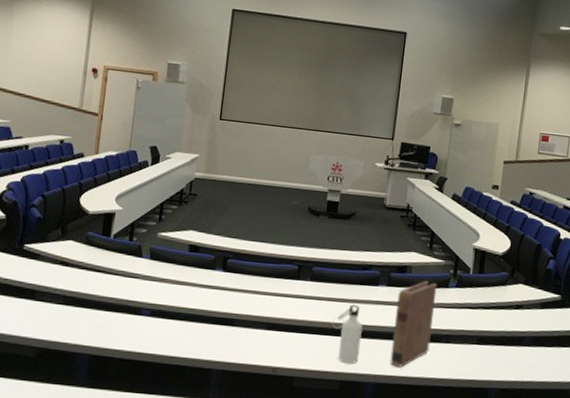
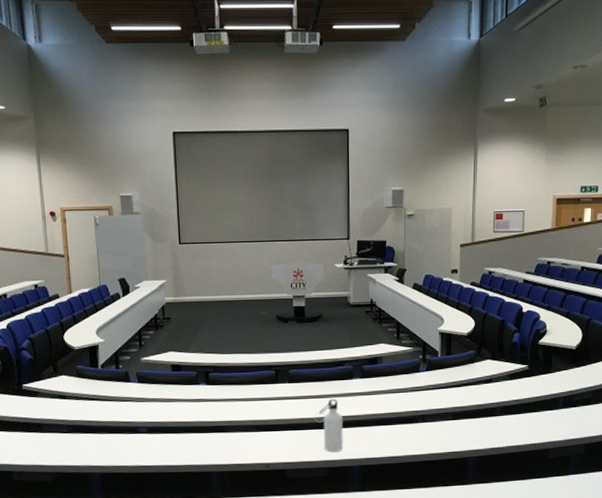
book: present [390,281,438,368] -> none [371,369,409,449]

